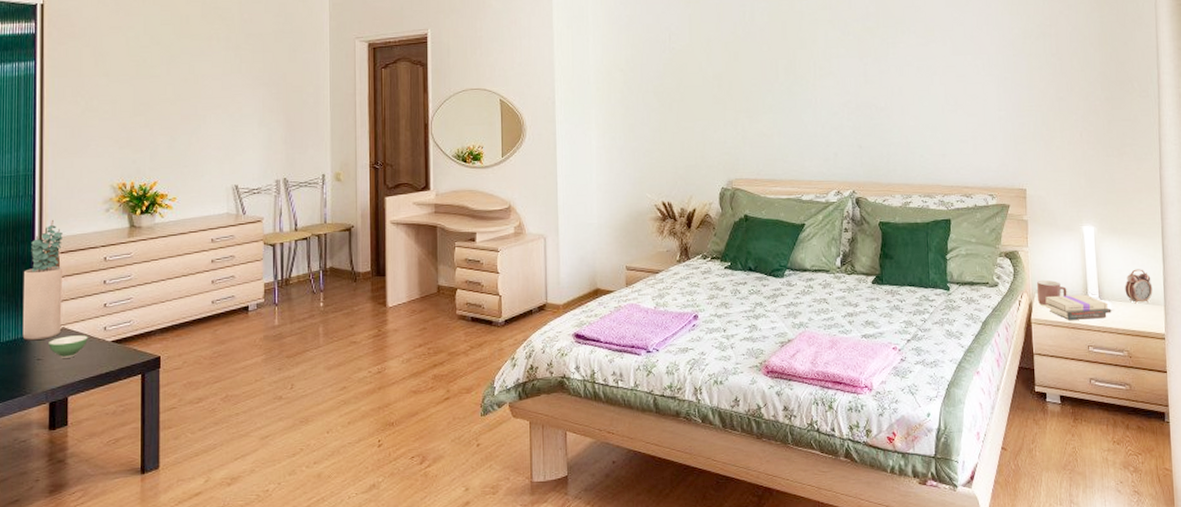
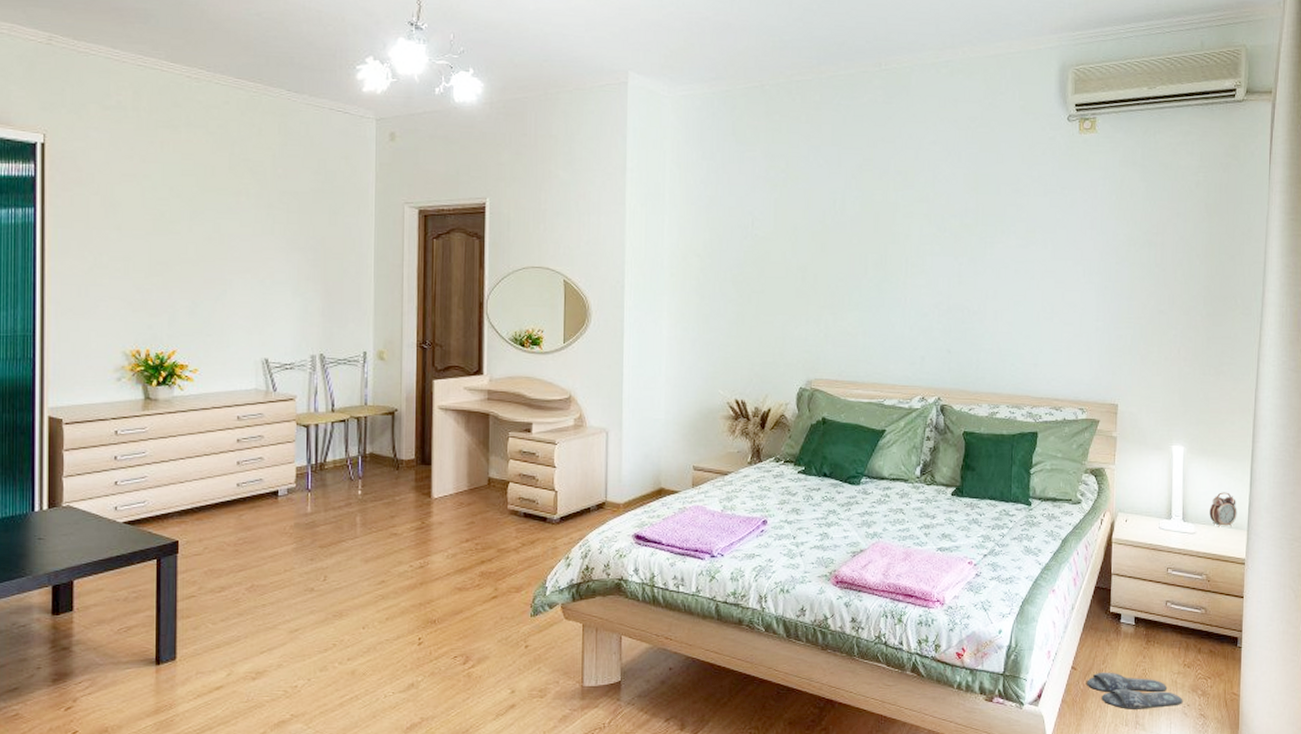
vase: present [22,220,62,341] -> none [21,387,67,519]
bowl: present [48,335,89,359] -> none [51,514,97,540]
slippers: none [1018,451,1116,488] -> present [1087,672,1183,709]
mug: present [1036,280,1067,307] -> none [1119,499,1151,527]
books: present [1045,294,1112,320] -> none [1128,515,1194,541]

